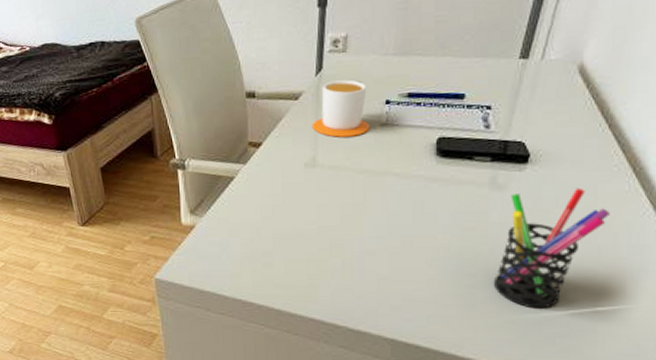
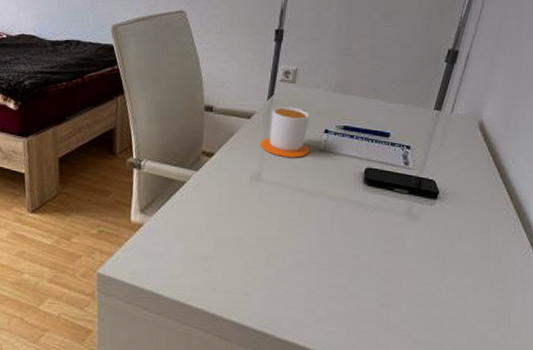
pen holder: present [493,187,610,309] -> none [404,225,500,332]

